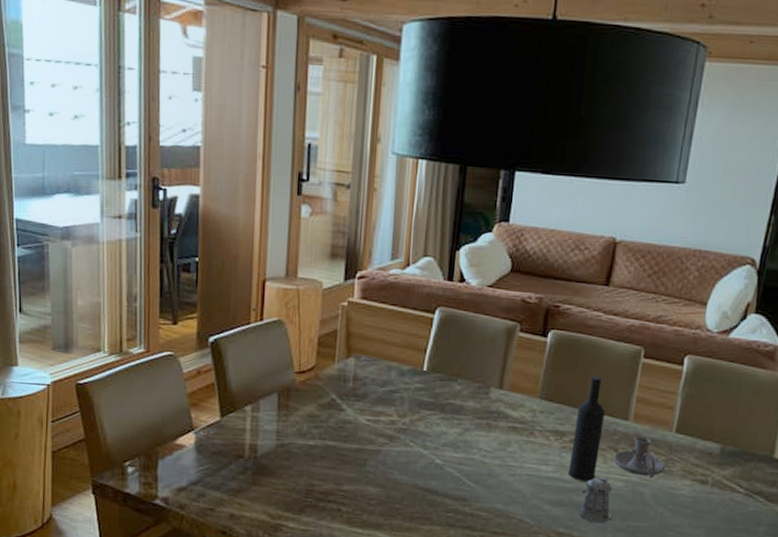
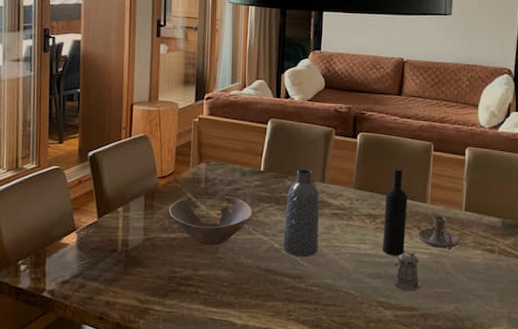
bowl: none [307,399,411,458] -> present [168,196,253,246]
vase: none [446,371,495,476] -> present [283,169,319,257]

